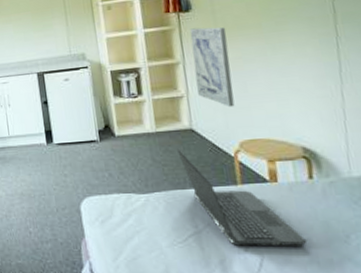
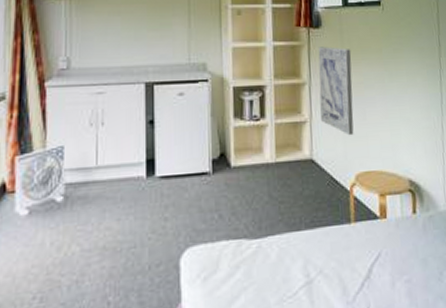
laptop computer: present [177,149,308,247] -> none [296,182,409,295]

